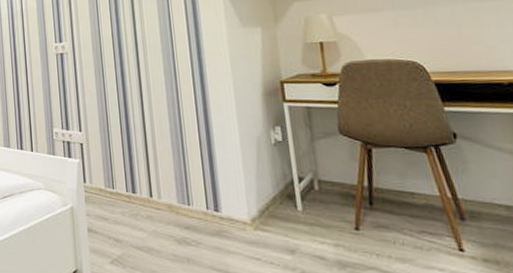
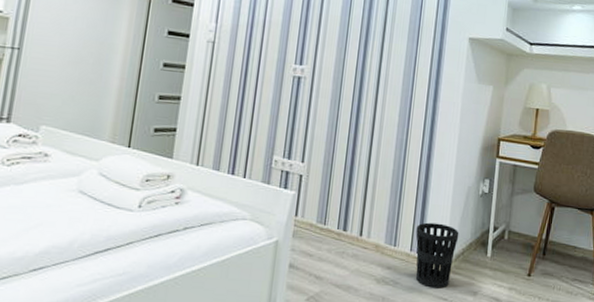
wastebasket: none [208,178,259,248] -> present [415,222,459,289]

